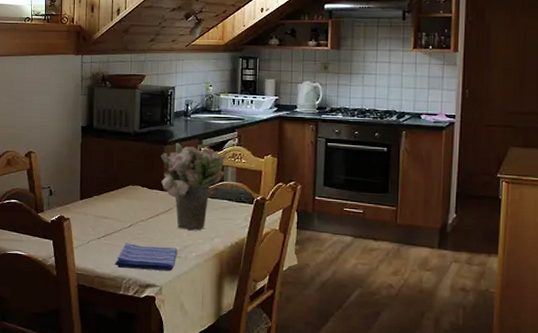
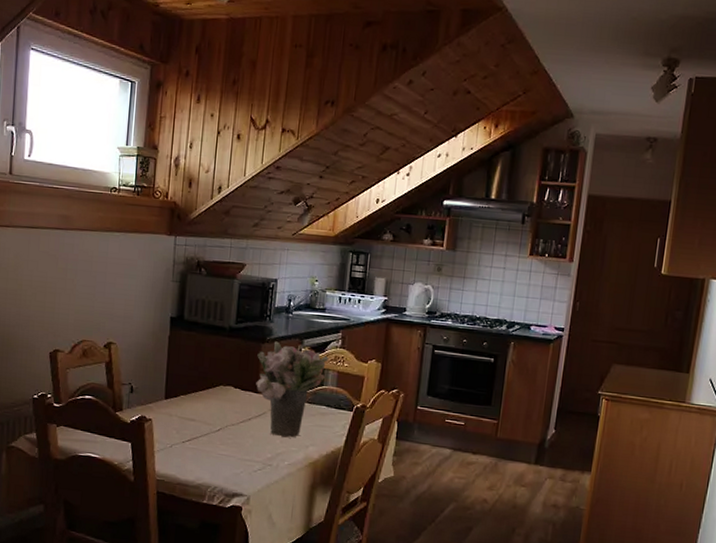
dish towel: present [115,243,178,272] -> none [200,448,269,480]

